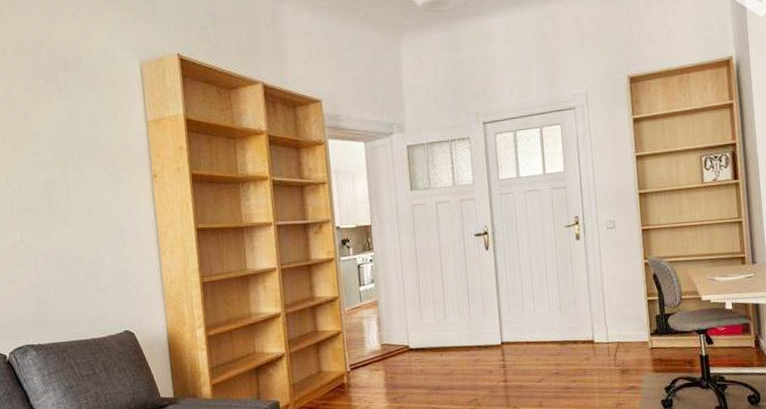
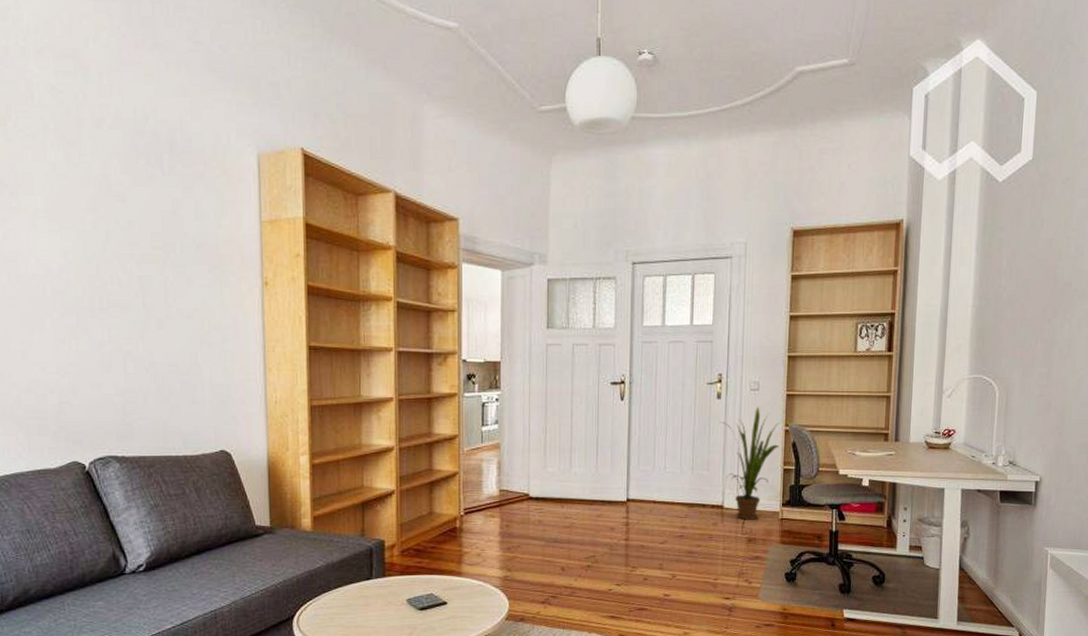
house plant: none [581,244,641,353] -> present [719,407,779,520]

